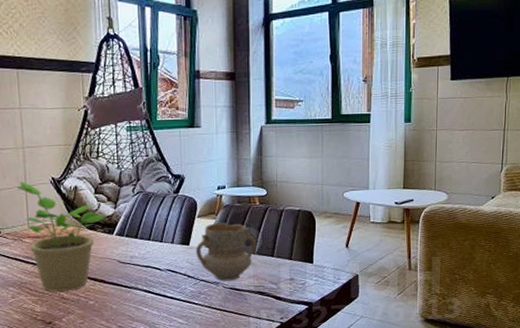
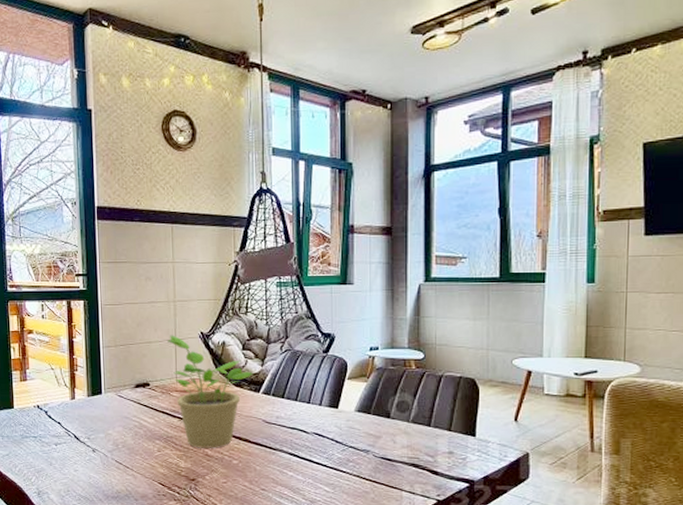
mug: present [196,222,256,281] -> none [345,386,411,450]

